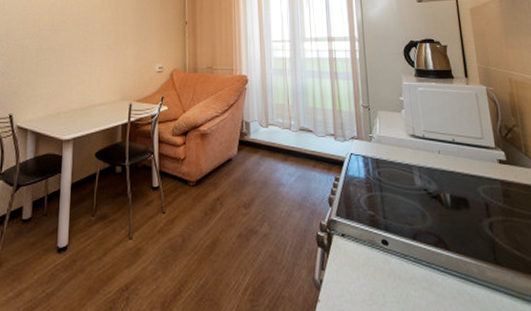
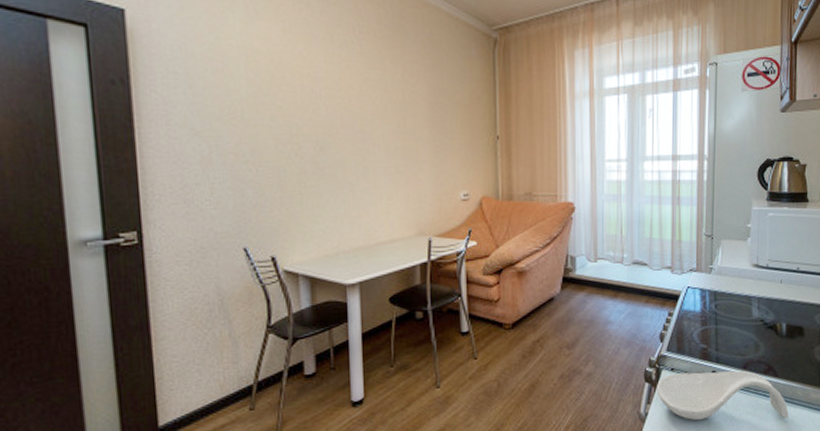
spoon rest: none [329,239,467,298] -> present [657,370,789,421]

